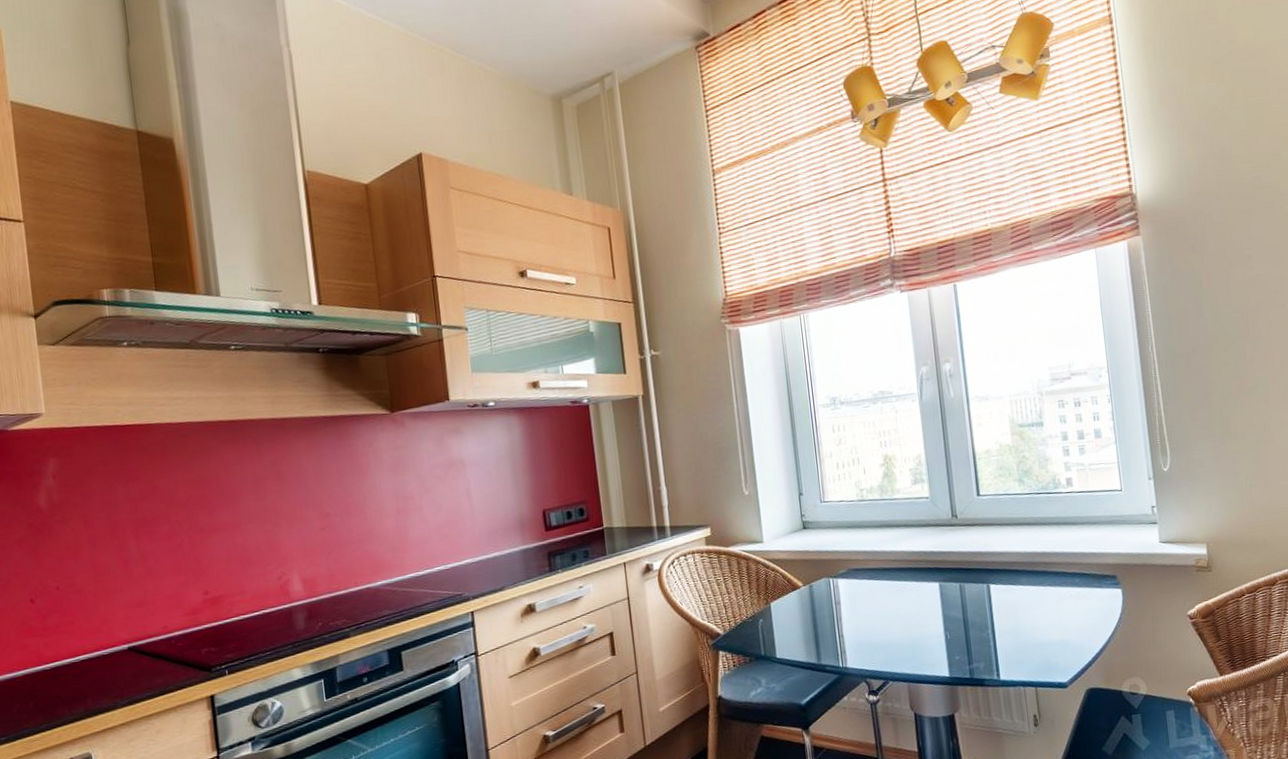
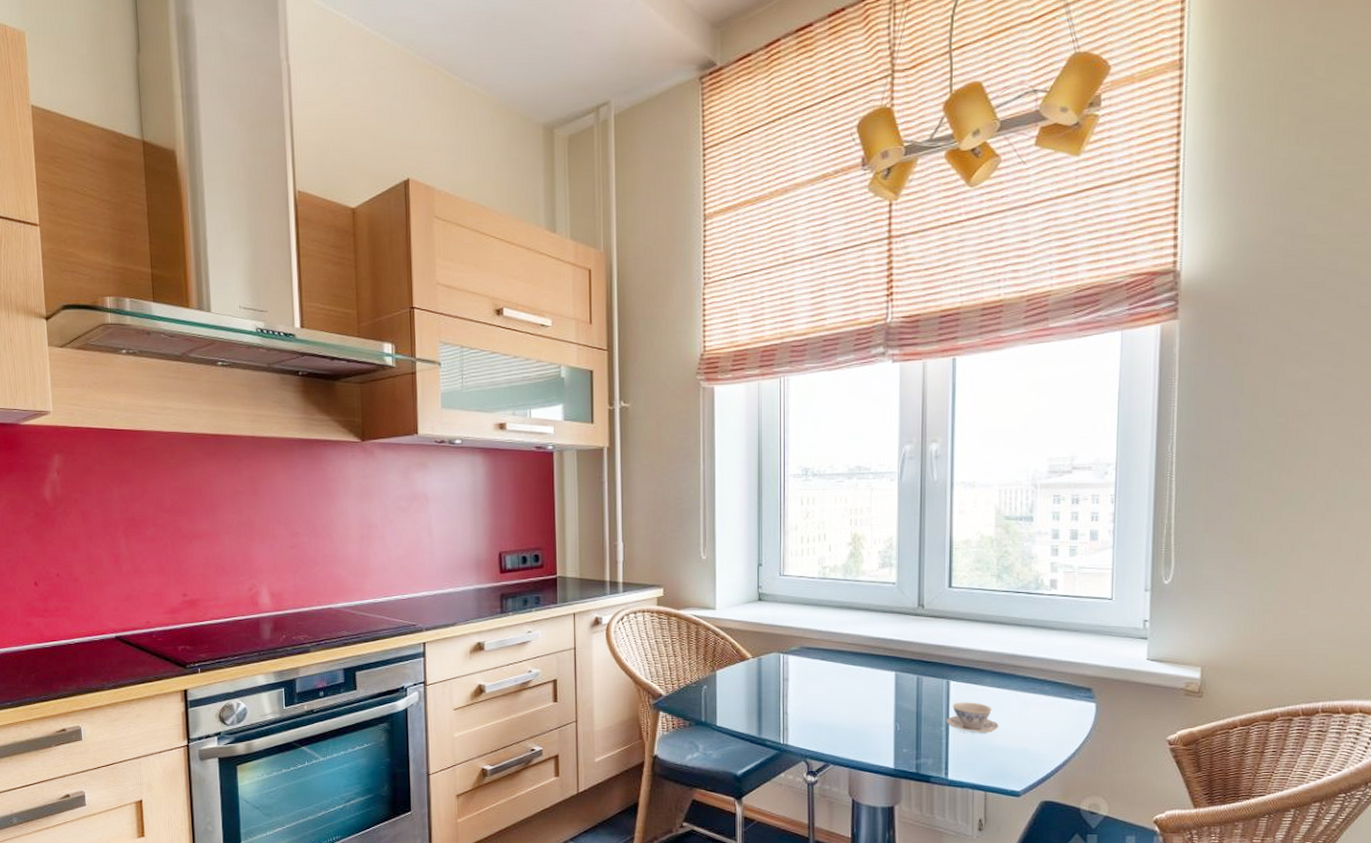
teacup: none [991,602,1040,633] -> present [946,702,999,734]

